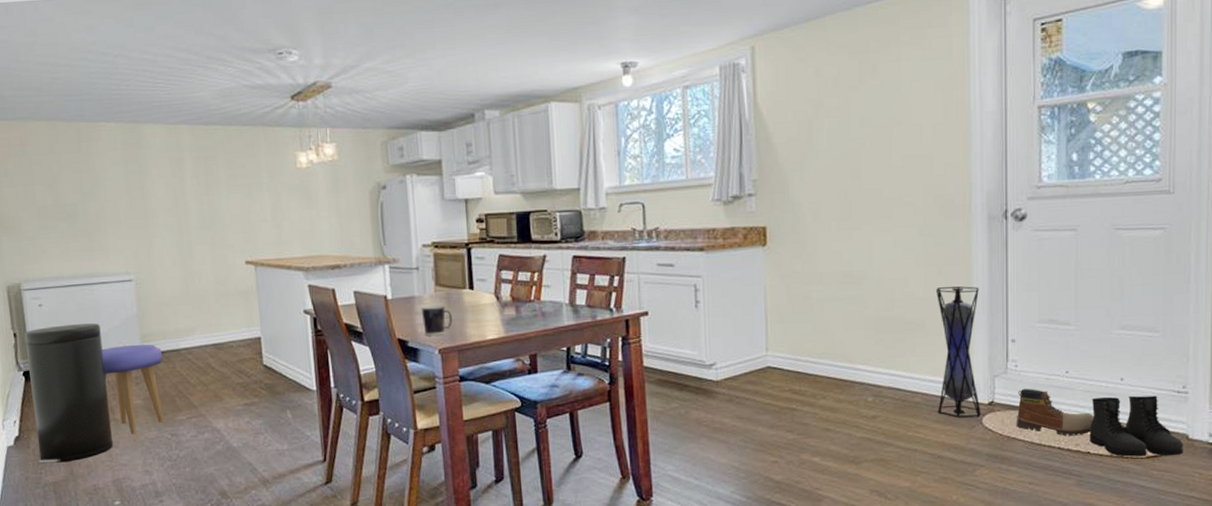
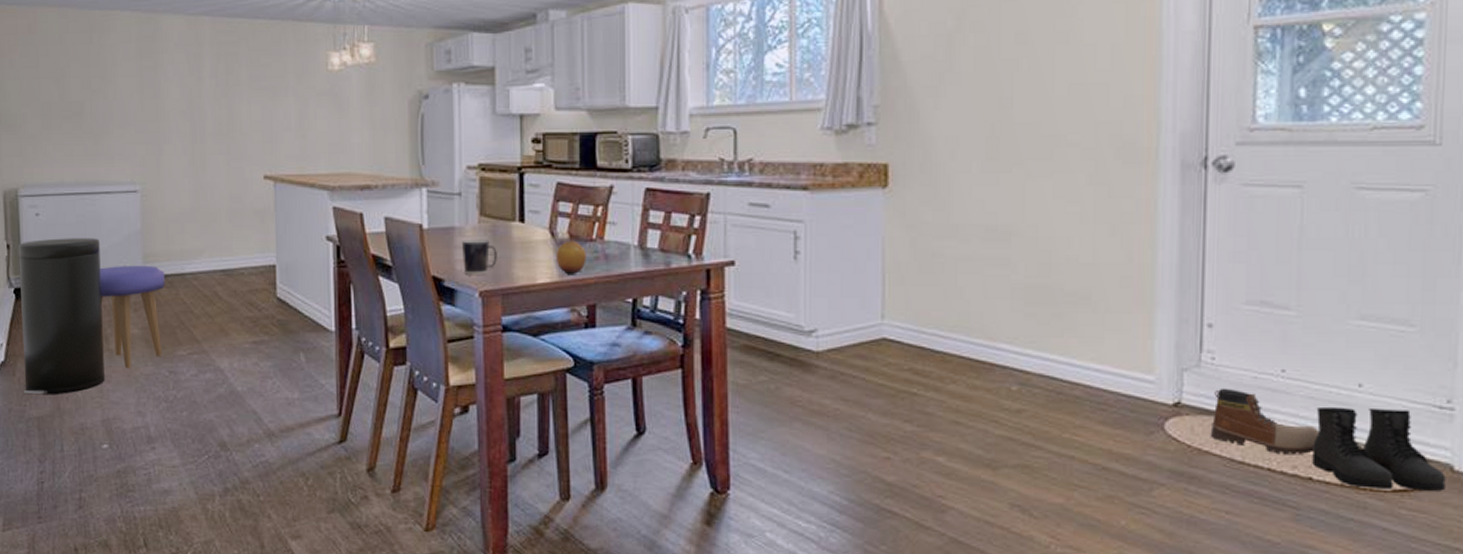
fruit: none [501,302,527,330] -> present [555,240,587,274]
lantern: present [935,286,981,418] -> none [1105,252,1165,421]

